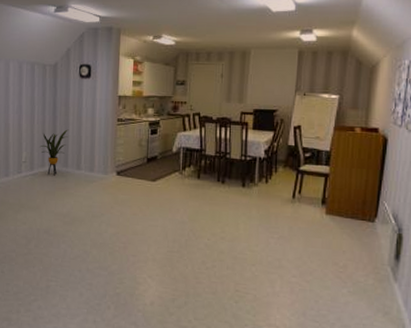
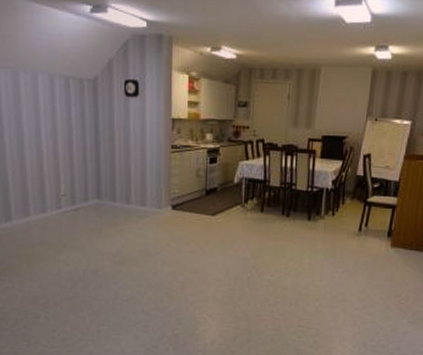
house plant: present [40,129,69,176] -> none [81,157,115,211]

